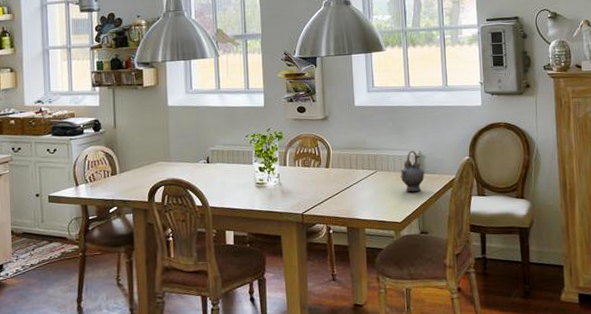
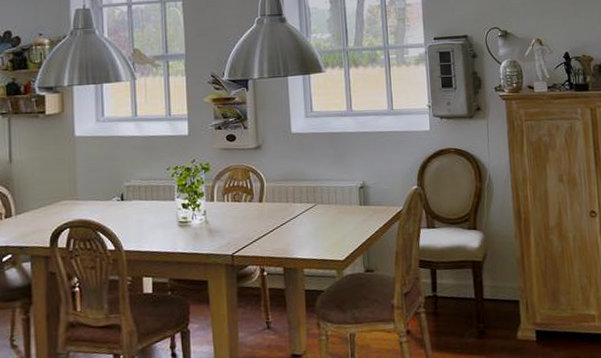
teapot: present [400,150,425,192] -> none [342,180,369,227]

